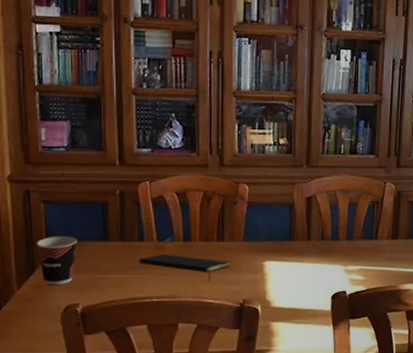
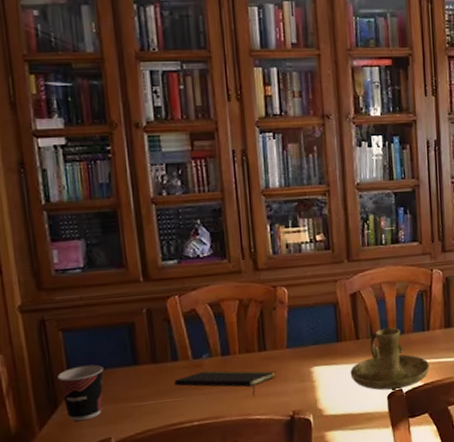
candle holder: none [299,232,373,290] -> present [350,327,429,391]

